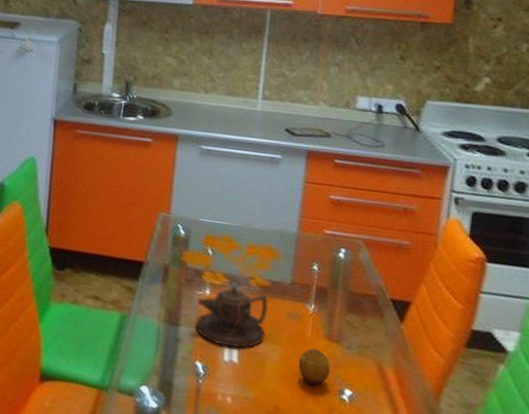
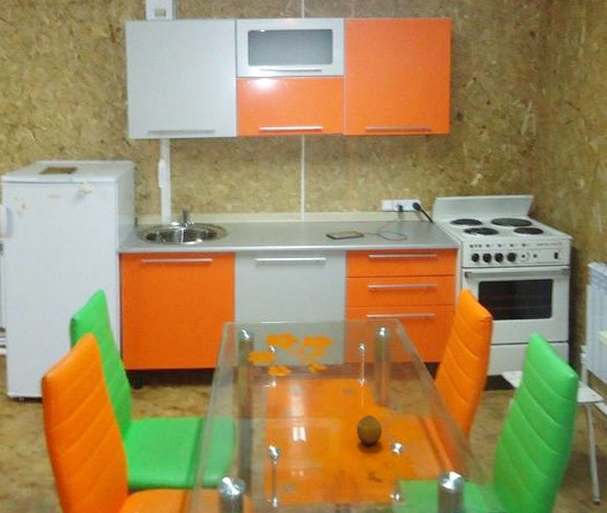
teapot: present [196,279,269,348] -> none [266,369,327,429]

